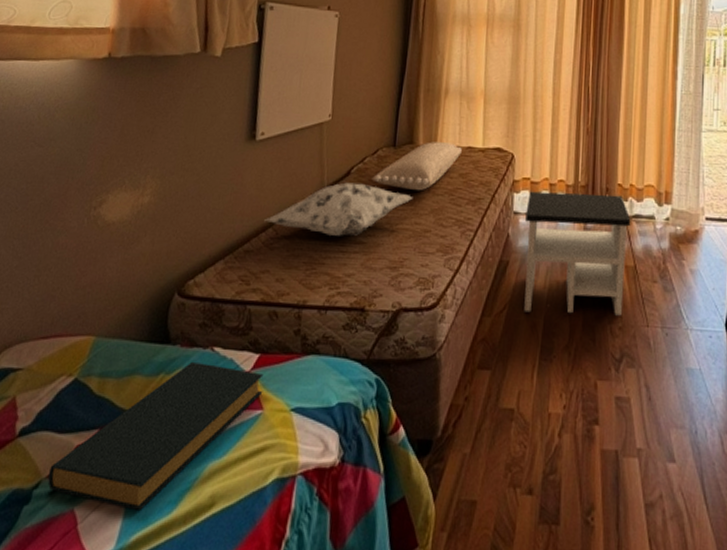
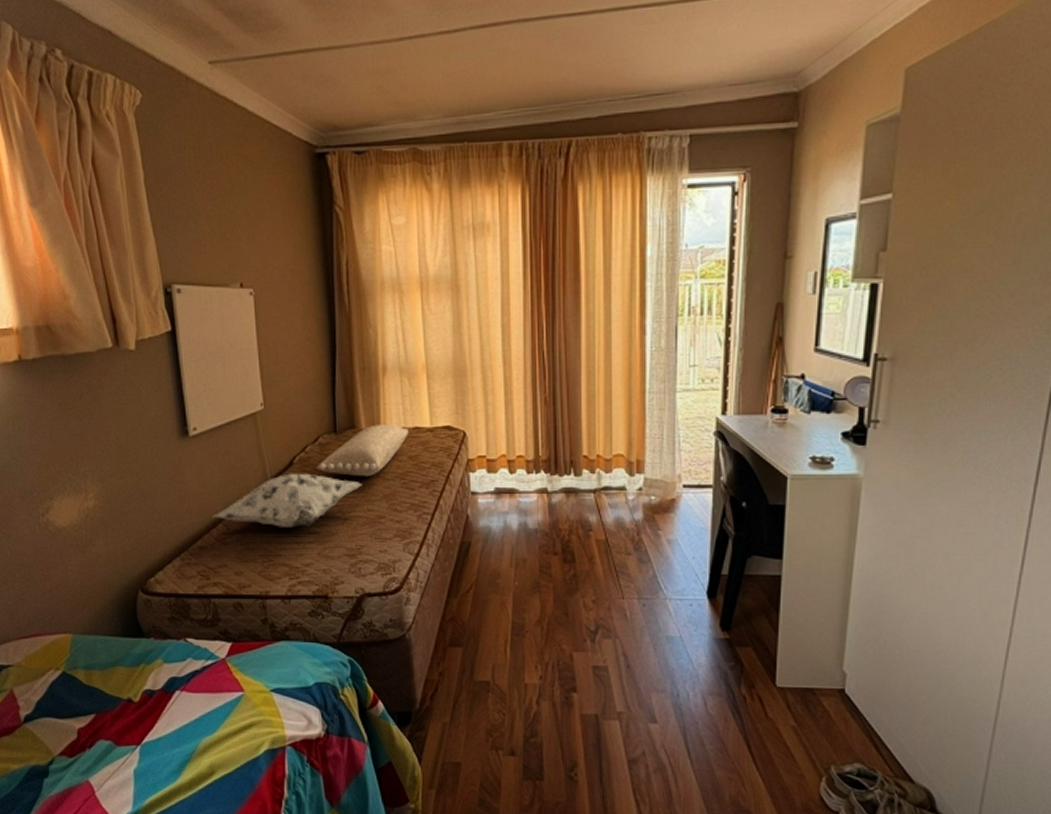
hardback book: present [48,361,264,510] -> none [59,652,241,779]
side table: present [524,191,631,316] -> none [484,467,600,591]

